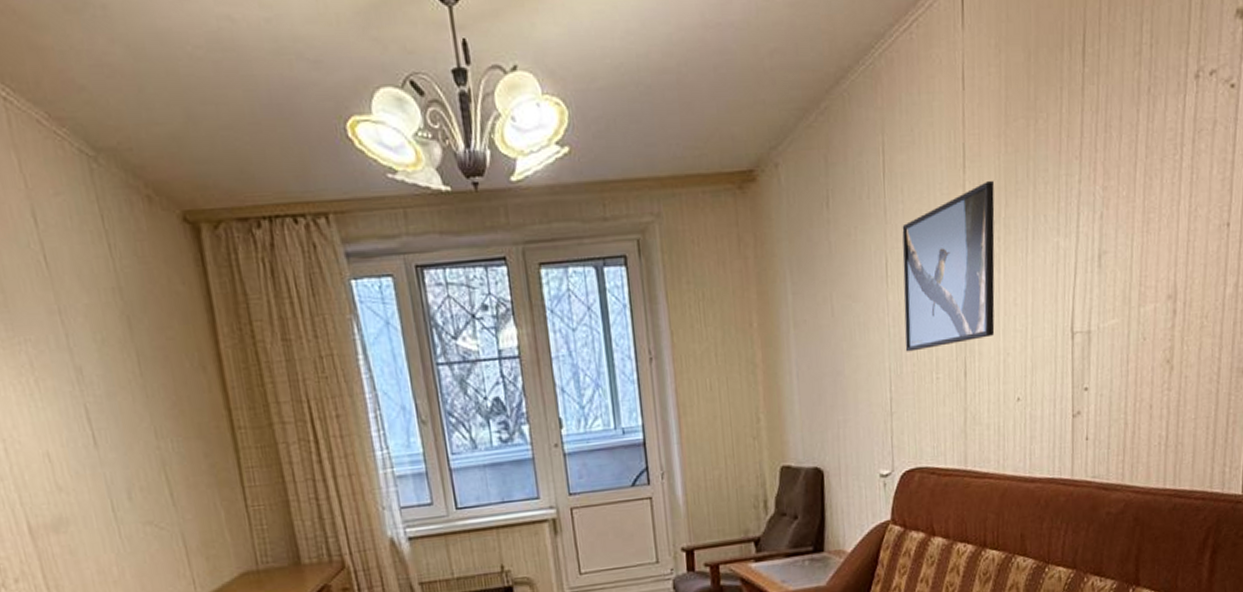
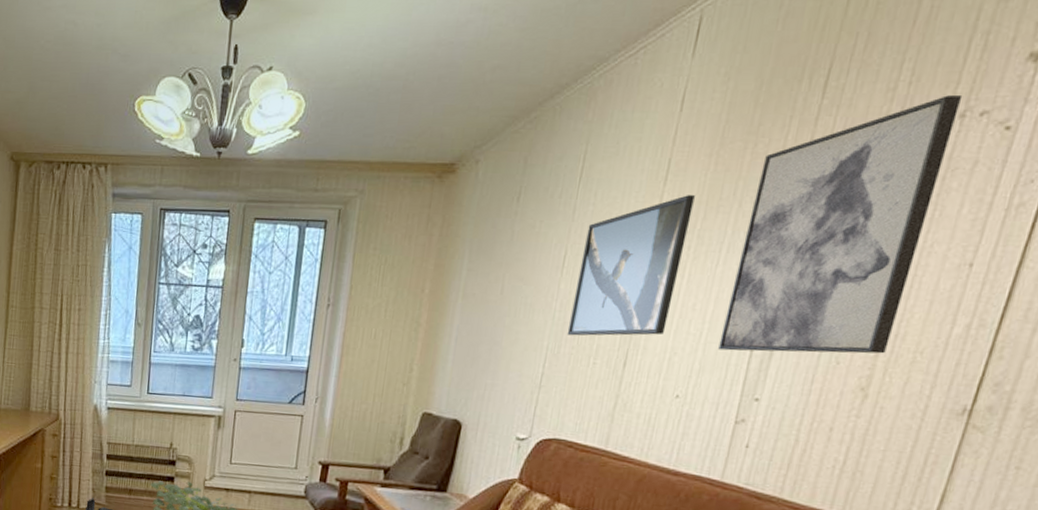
wall art: none [1044,54,1194,344] -> present [718,94,963,354]

